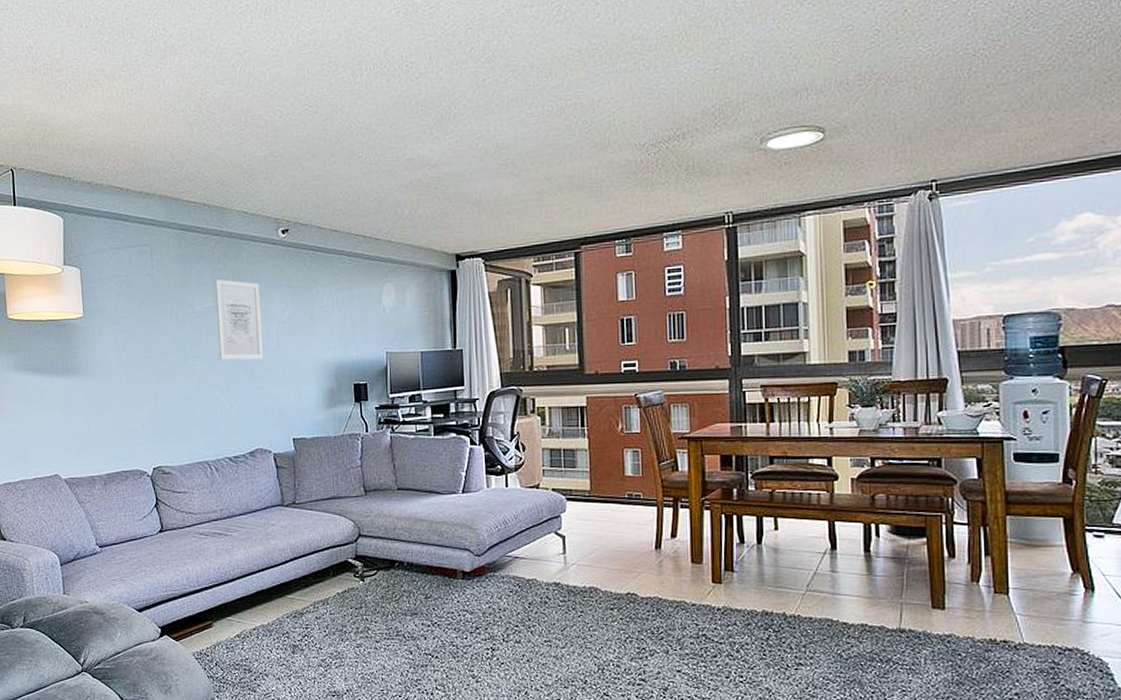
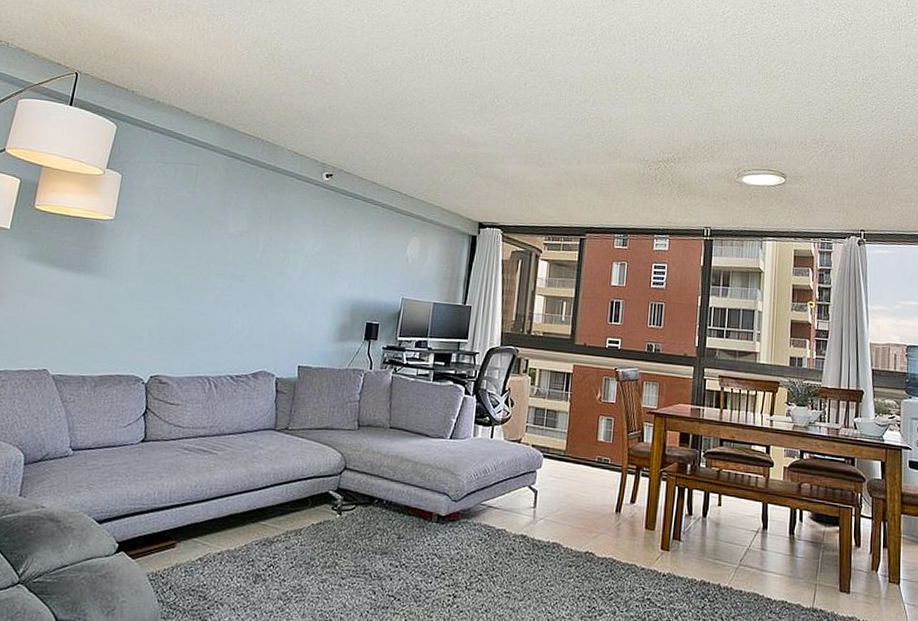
wall art: present [214,279,263,360] -> none [242,207,295,287]

